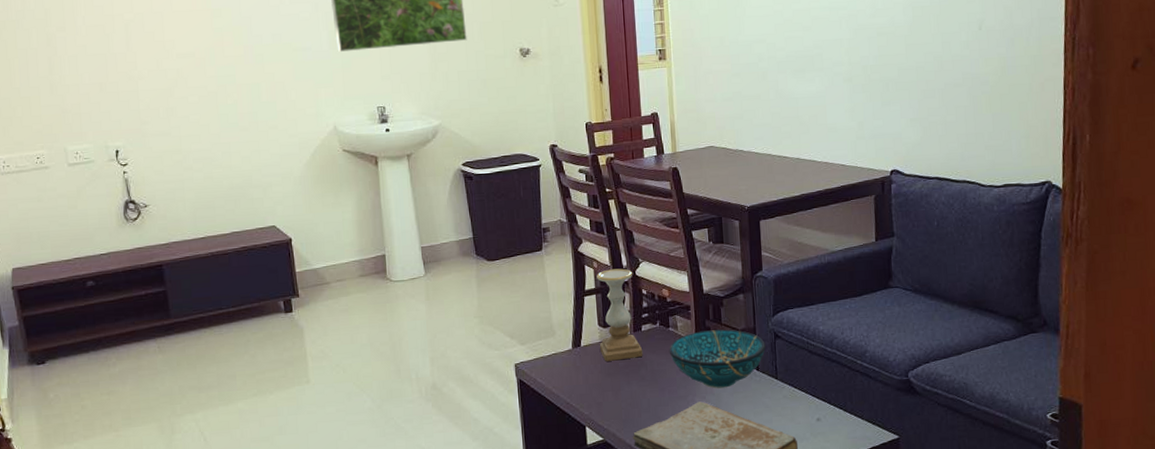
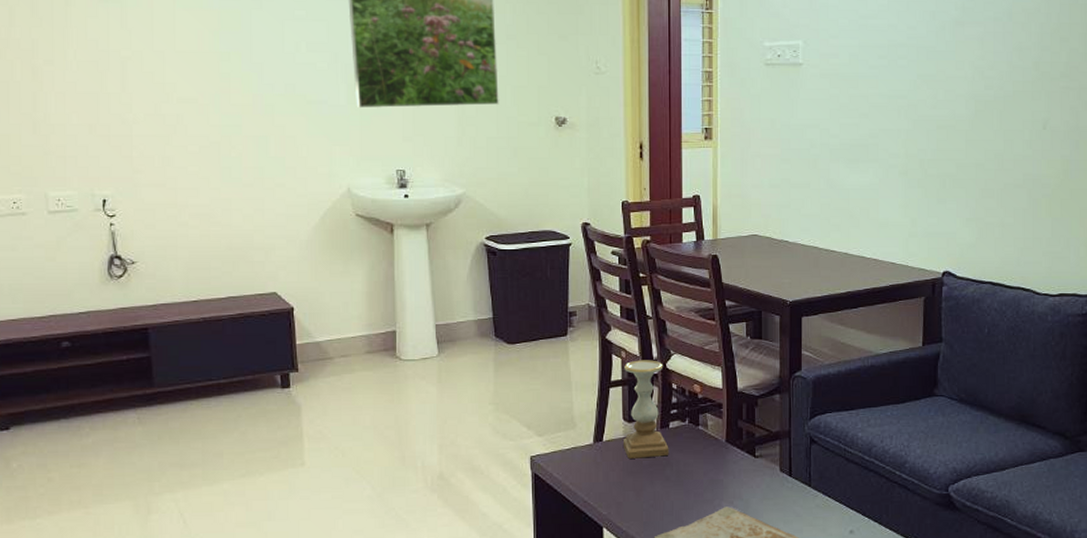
decorative bowl: present [669,329,766,389] -> none [697,431,800,494]

